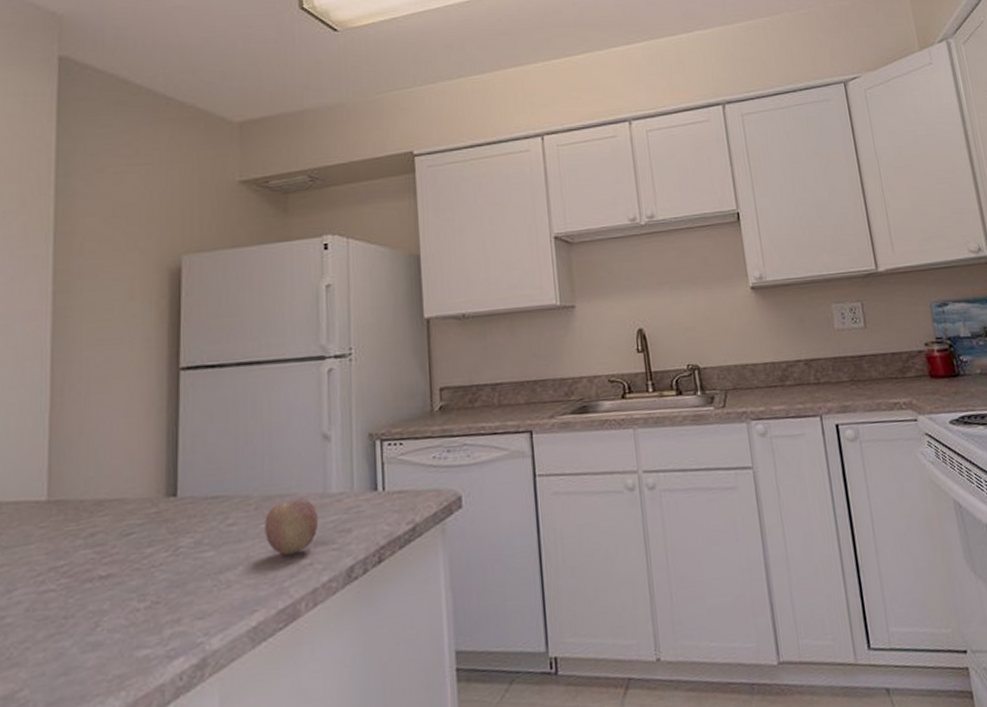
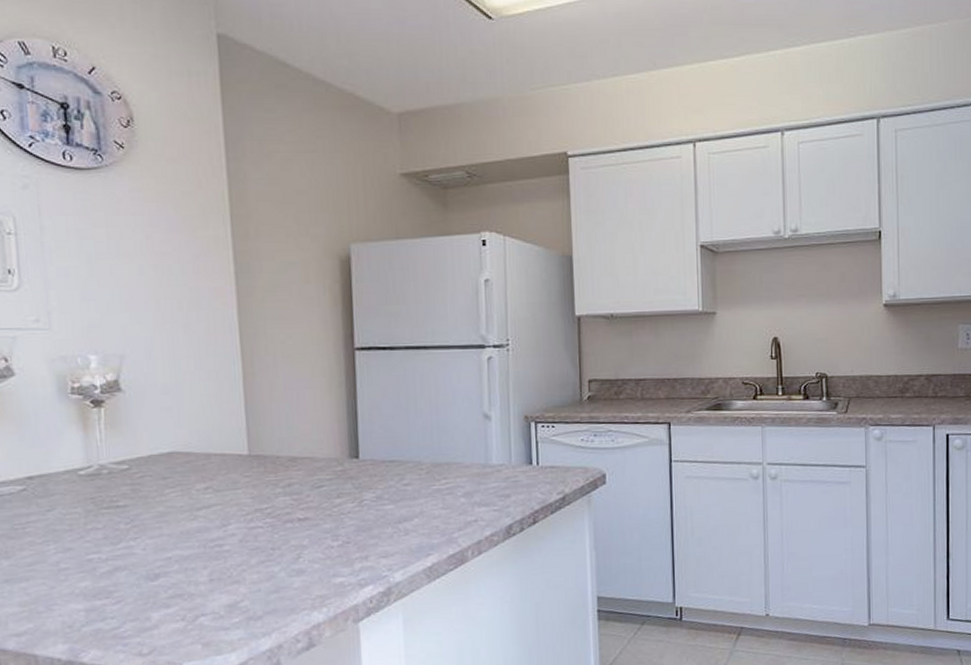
fruit: present [265,498,319,555] -> none [435,466,482,512]

